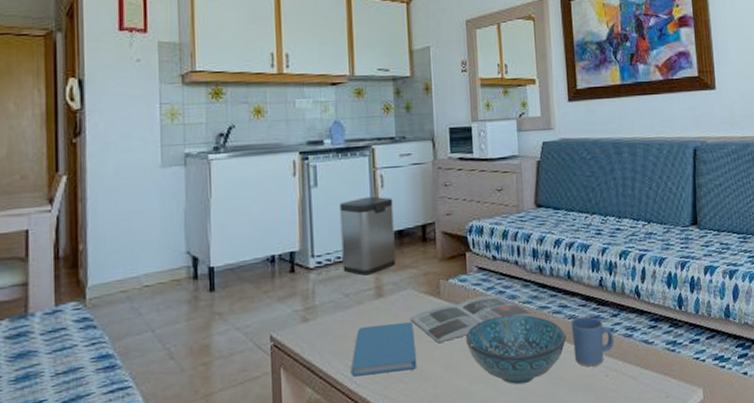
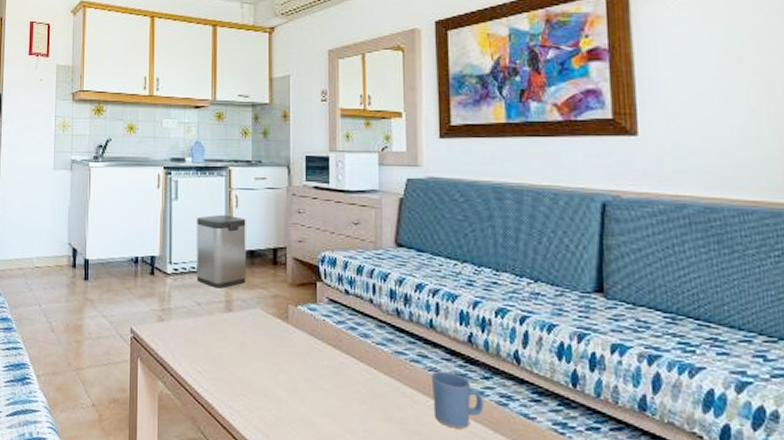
book: present [350,321,416,377] -> none [199,335,261,387]
magazine: present [410,295,535,344] -> none [258,328,390,367]
decorative bowl: present [465,314,566,385] -> none [311,352,425,429]

